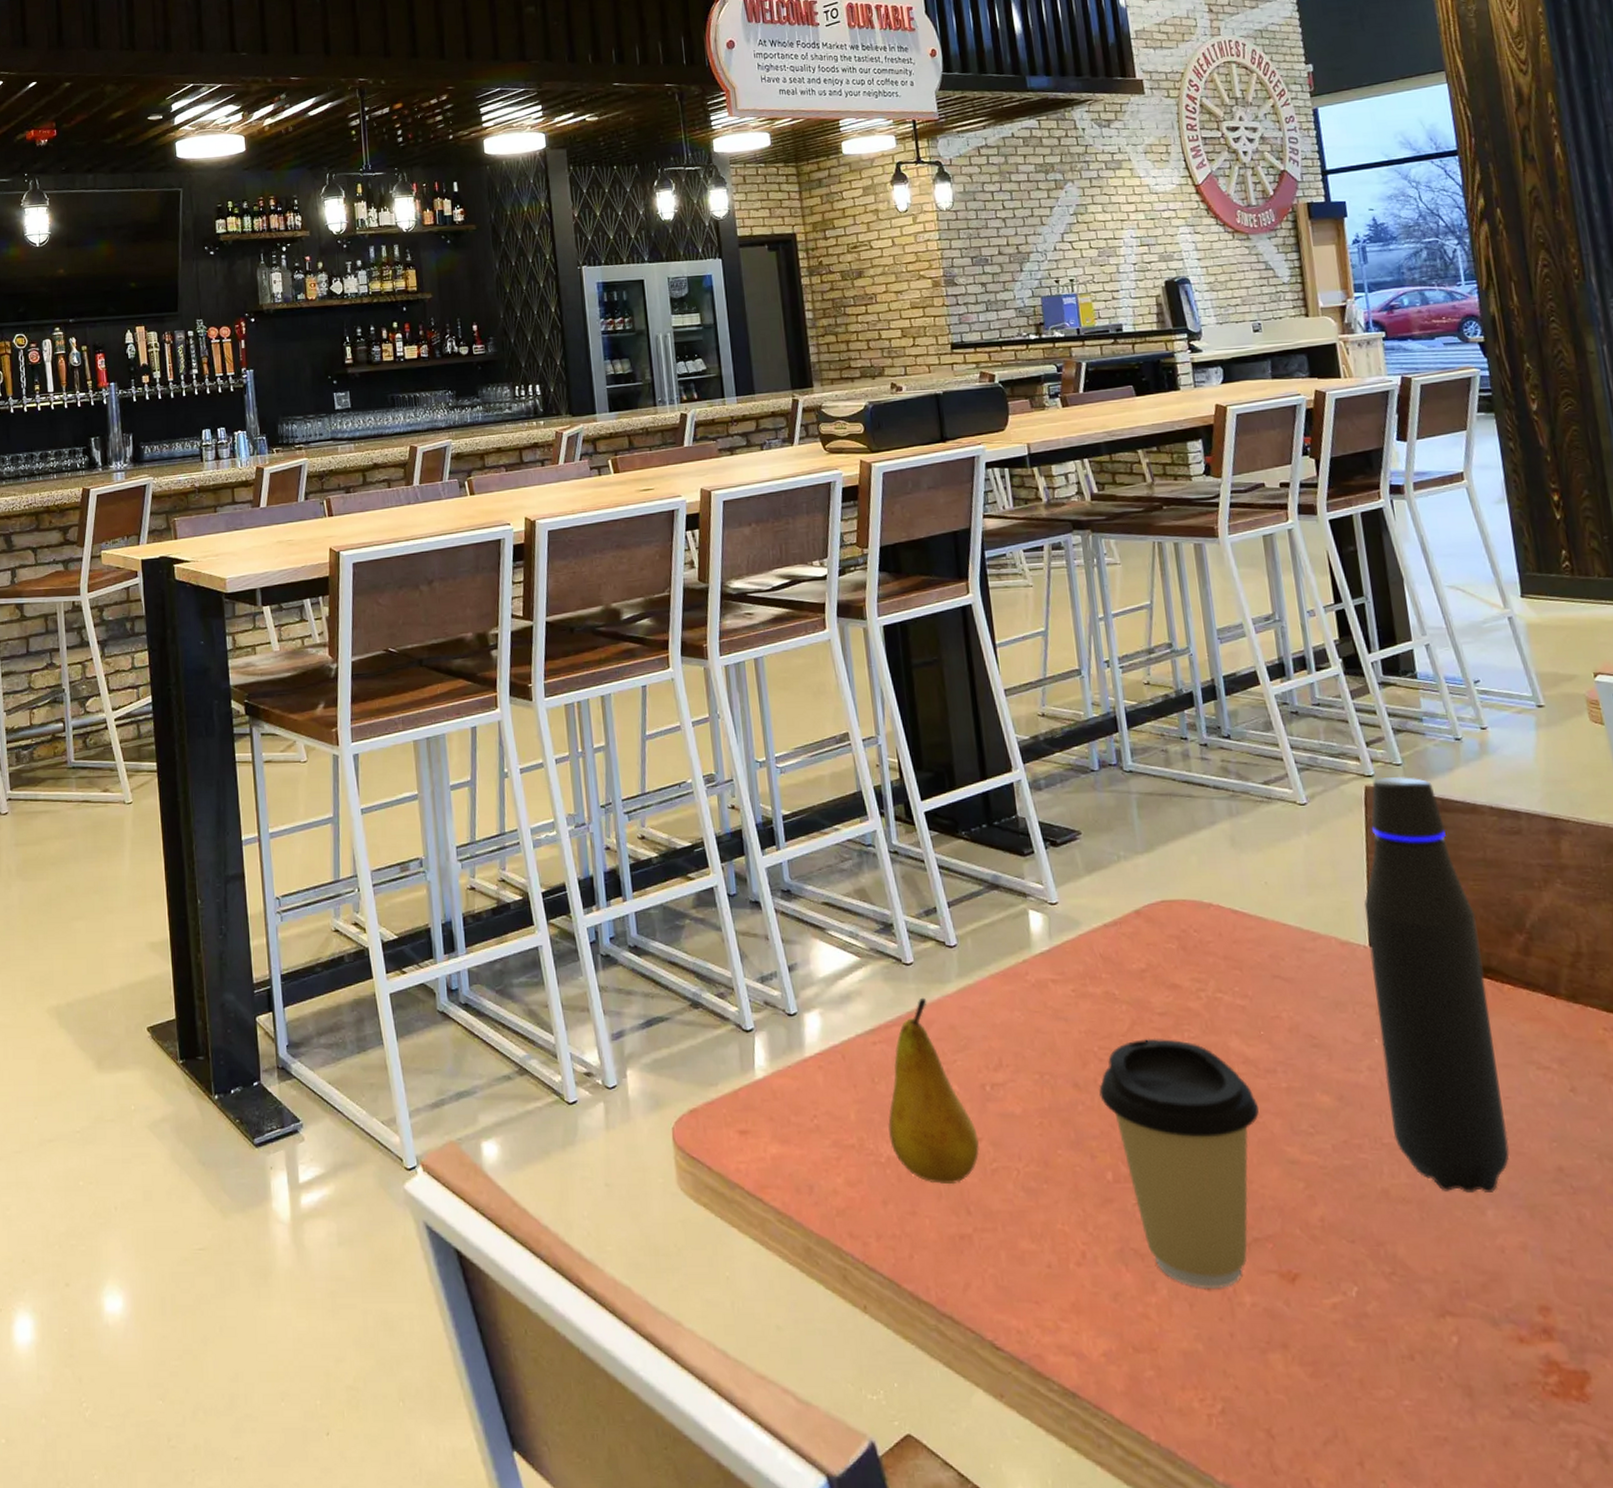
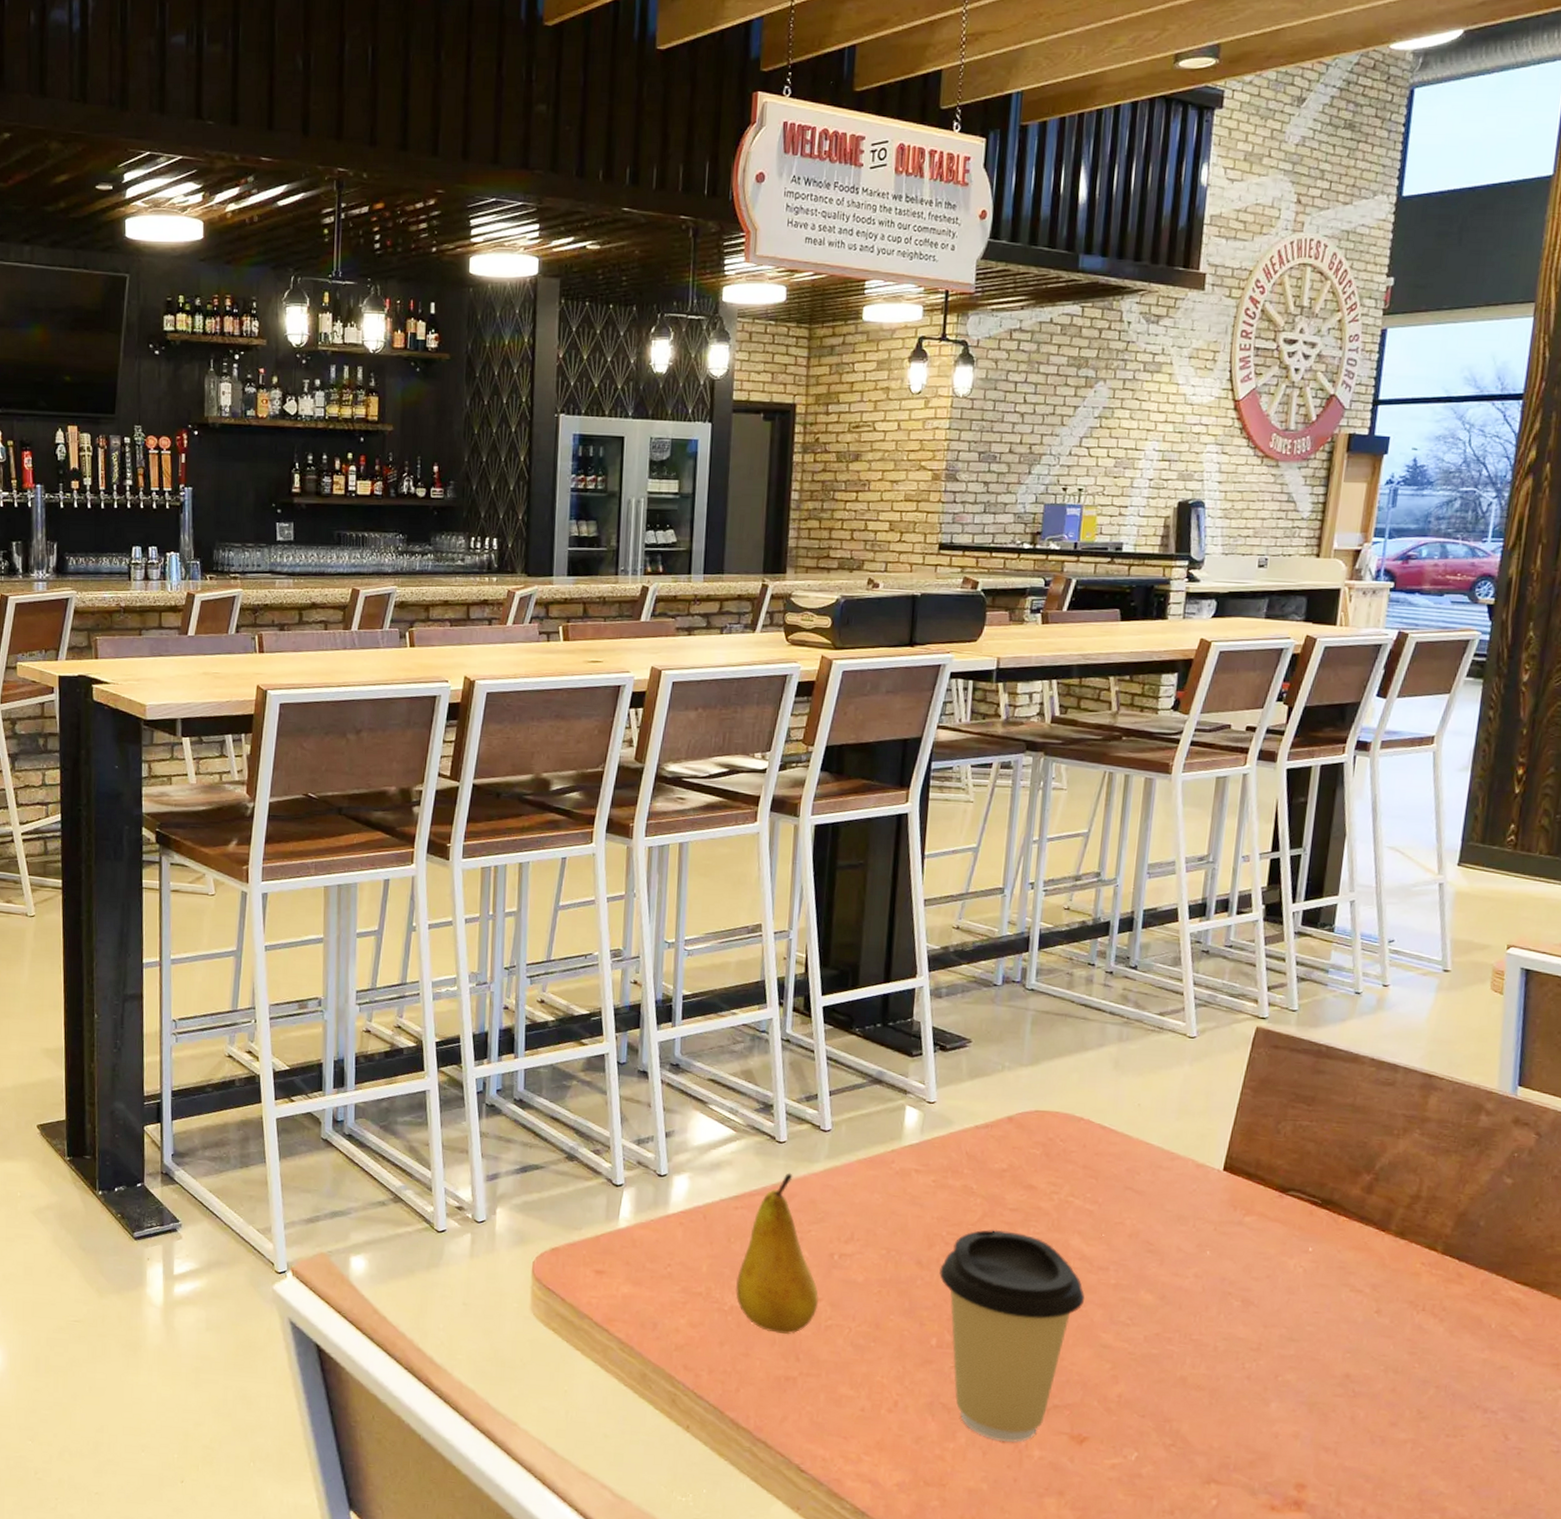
water bottle: present [1364,777,1510,1193] -> none [1202,1021,1330,1389]

